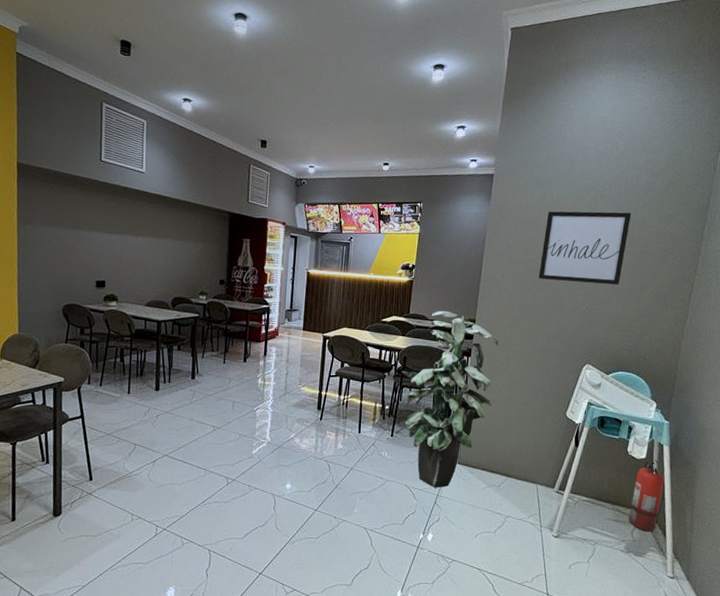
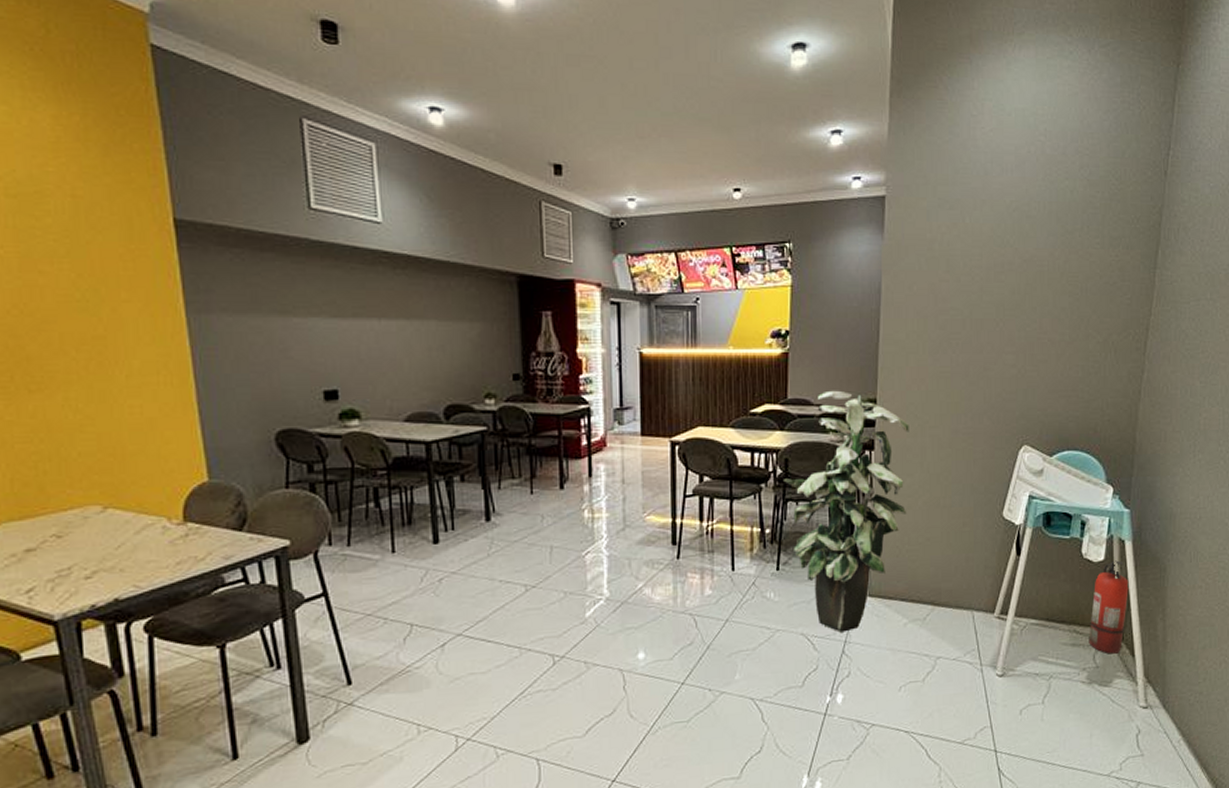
wall art: present [538,211,632,285] -> none [954,238,1067,336]

